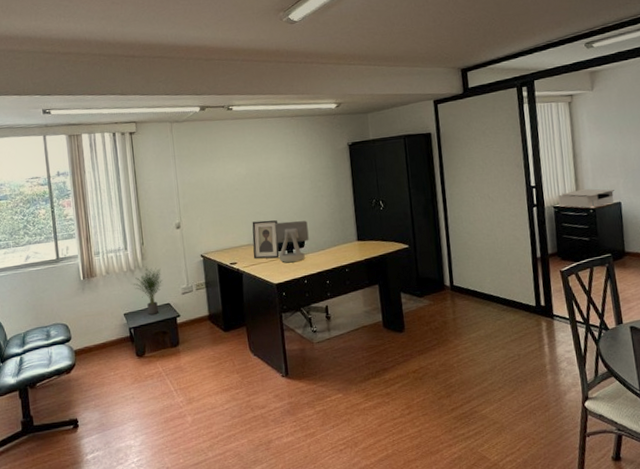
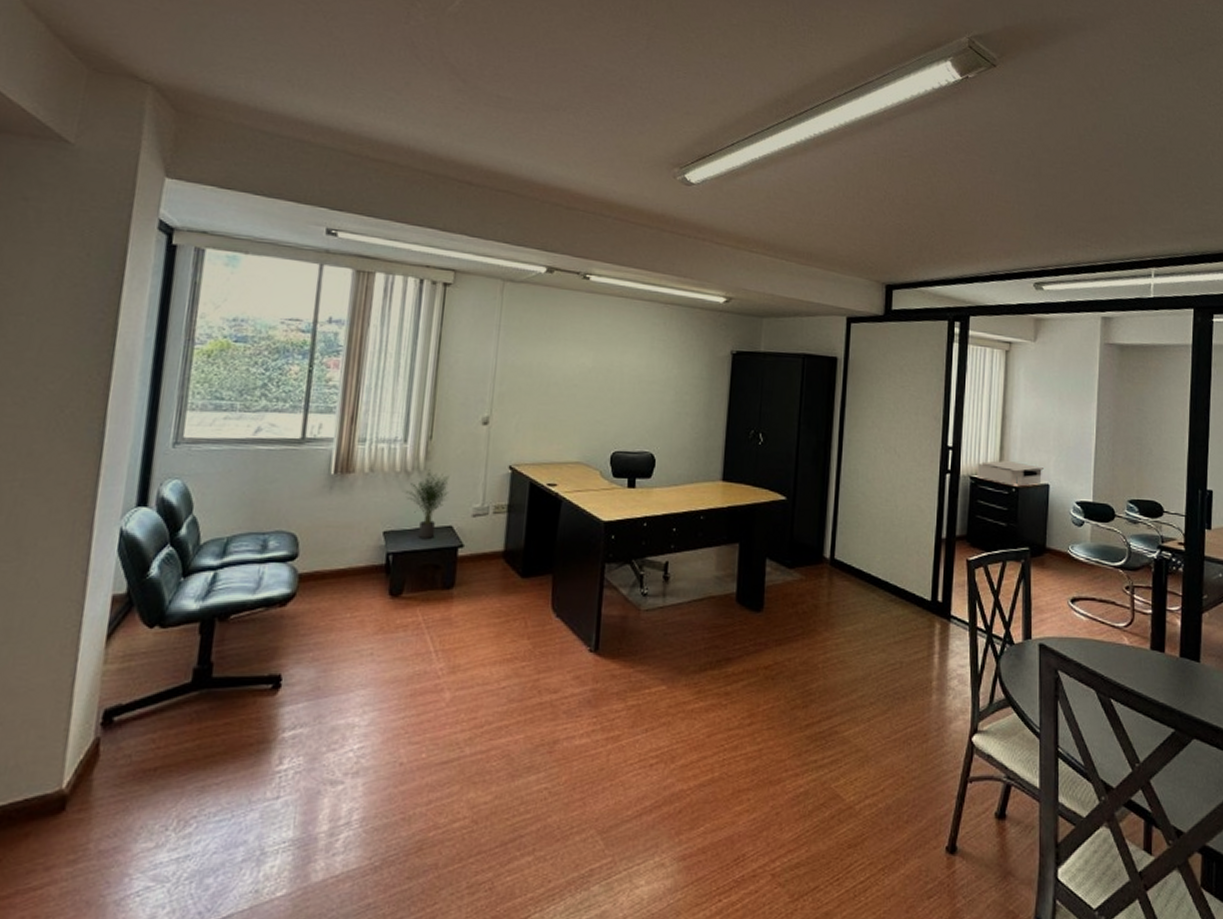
picture frame: present [252,220,280,259] -> none [580,432,623,487]
computer monitor: present [274,220,309,263] -> none [614,439,661,497]

